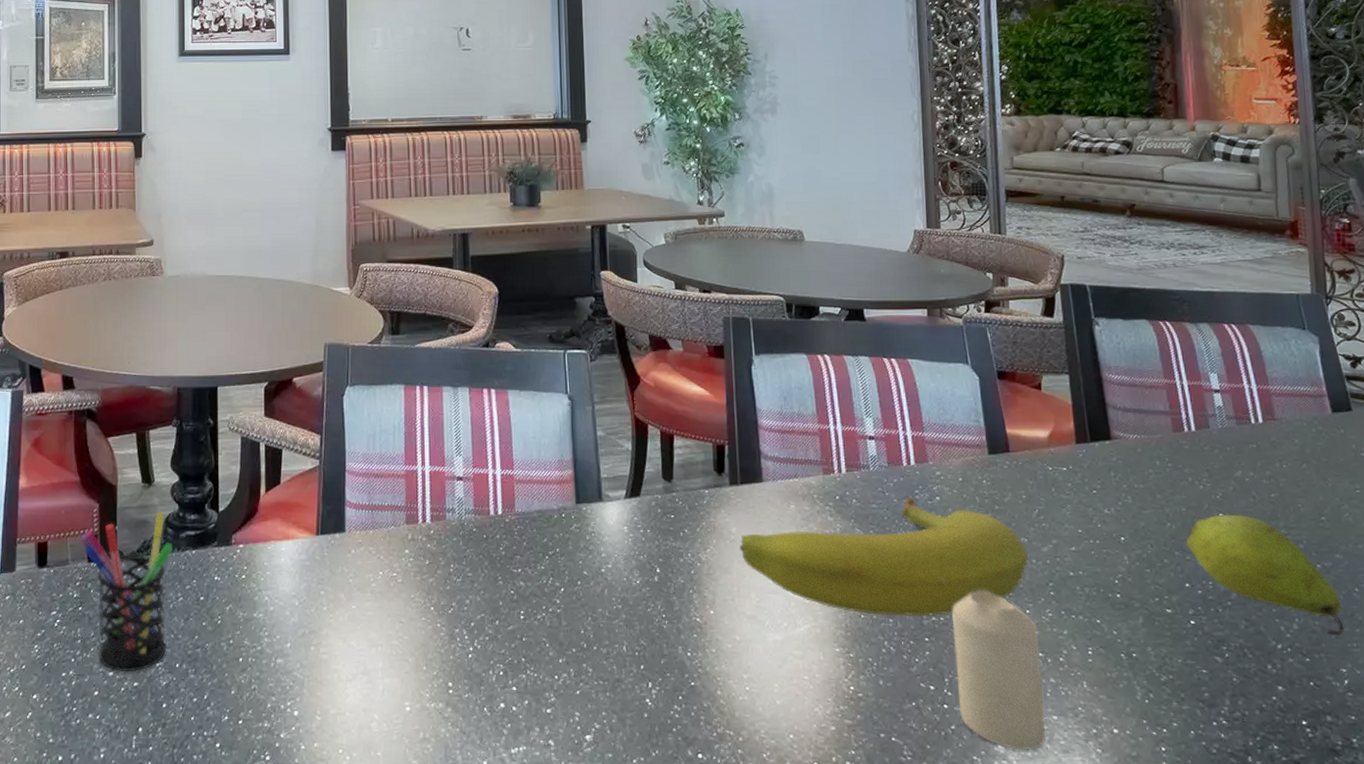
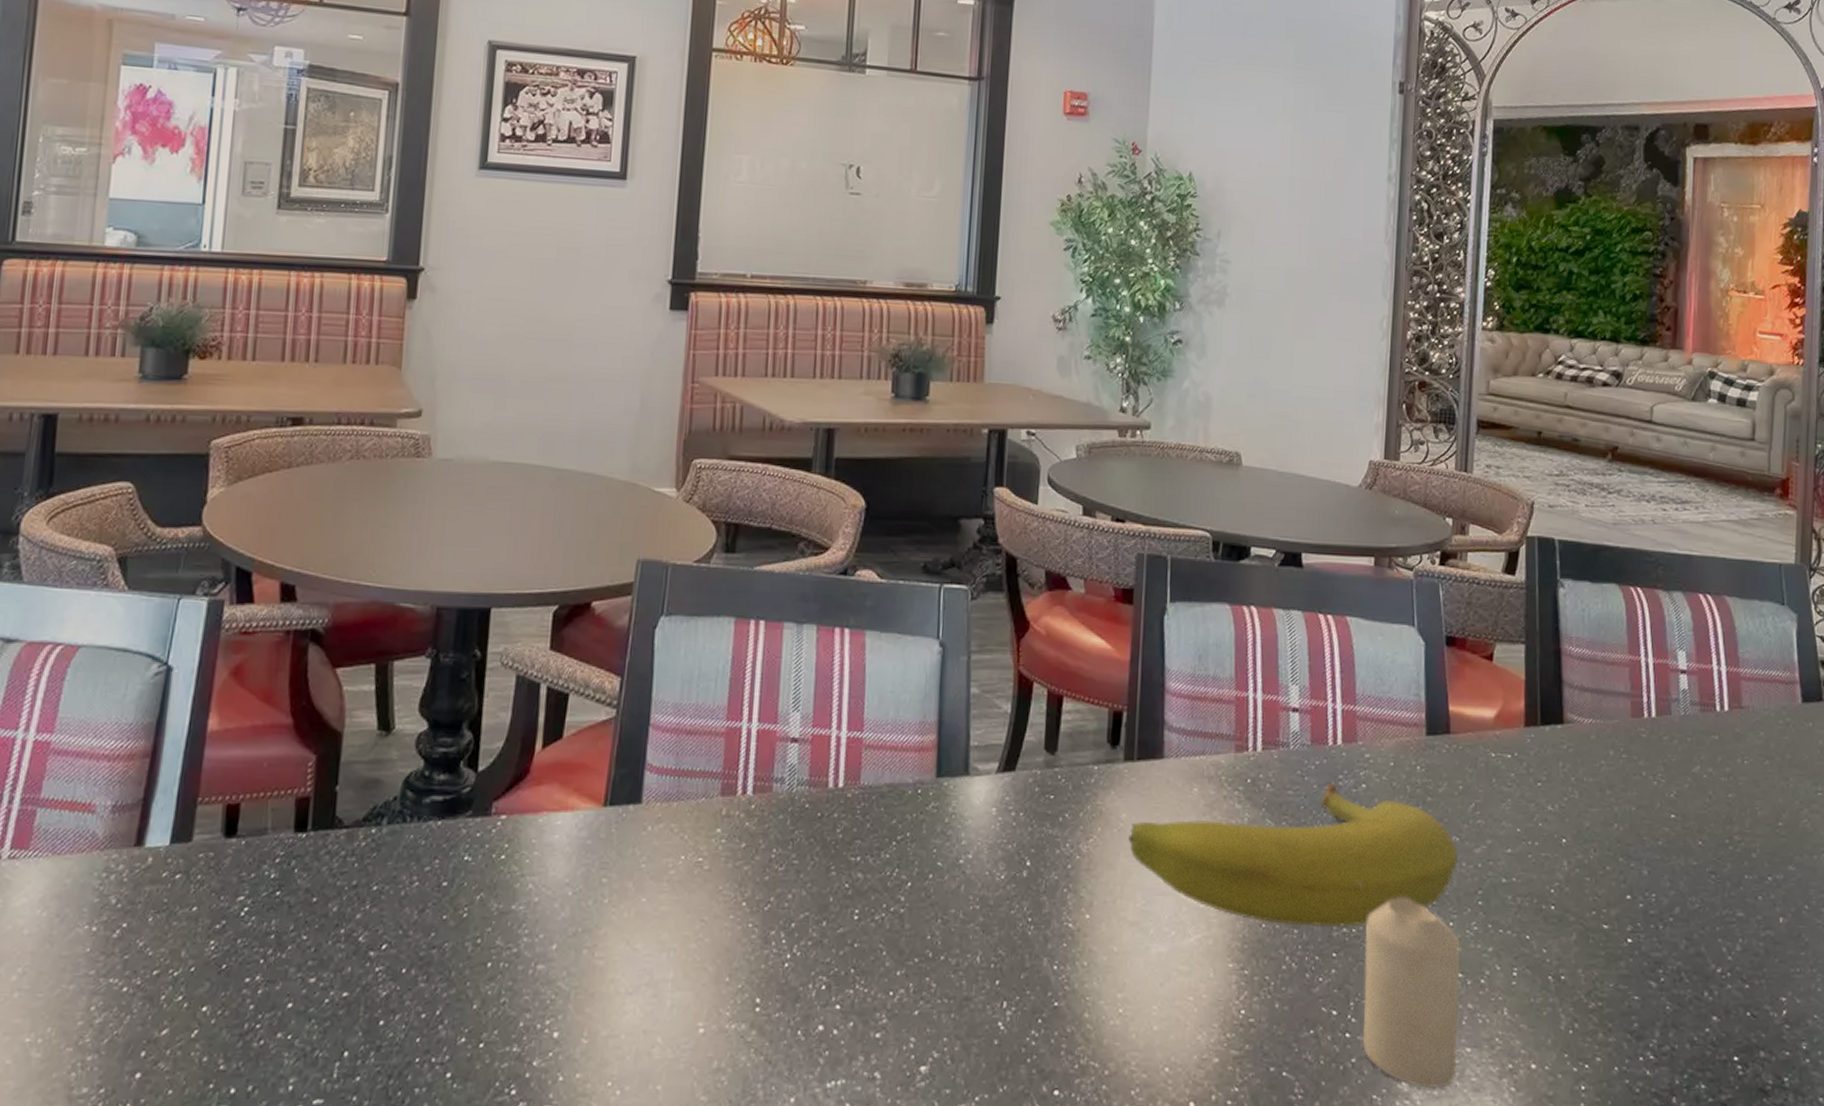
pen holder: present [81,511,174,673] -> none [287,768,413,979]
fruit: present [1186,514,1344,635] -> none [1631,815,1789,958]

